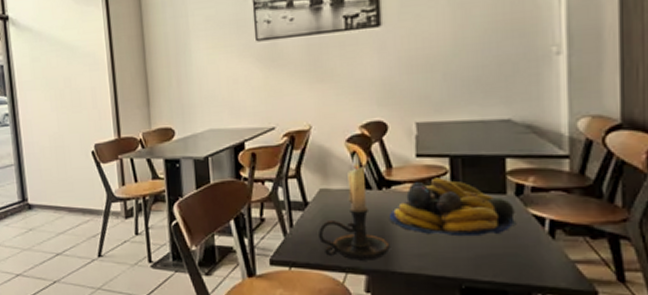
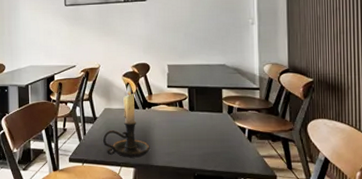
fruit bowl: present [390,177,517,237] -> none [150,101,229,141]

